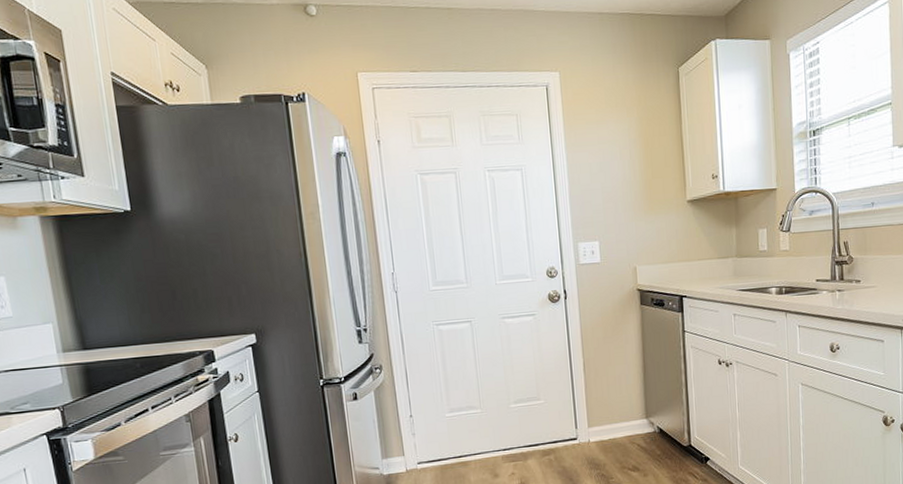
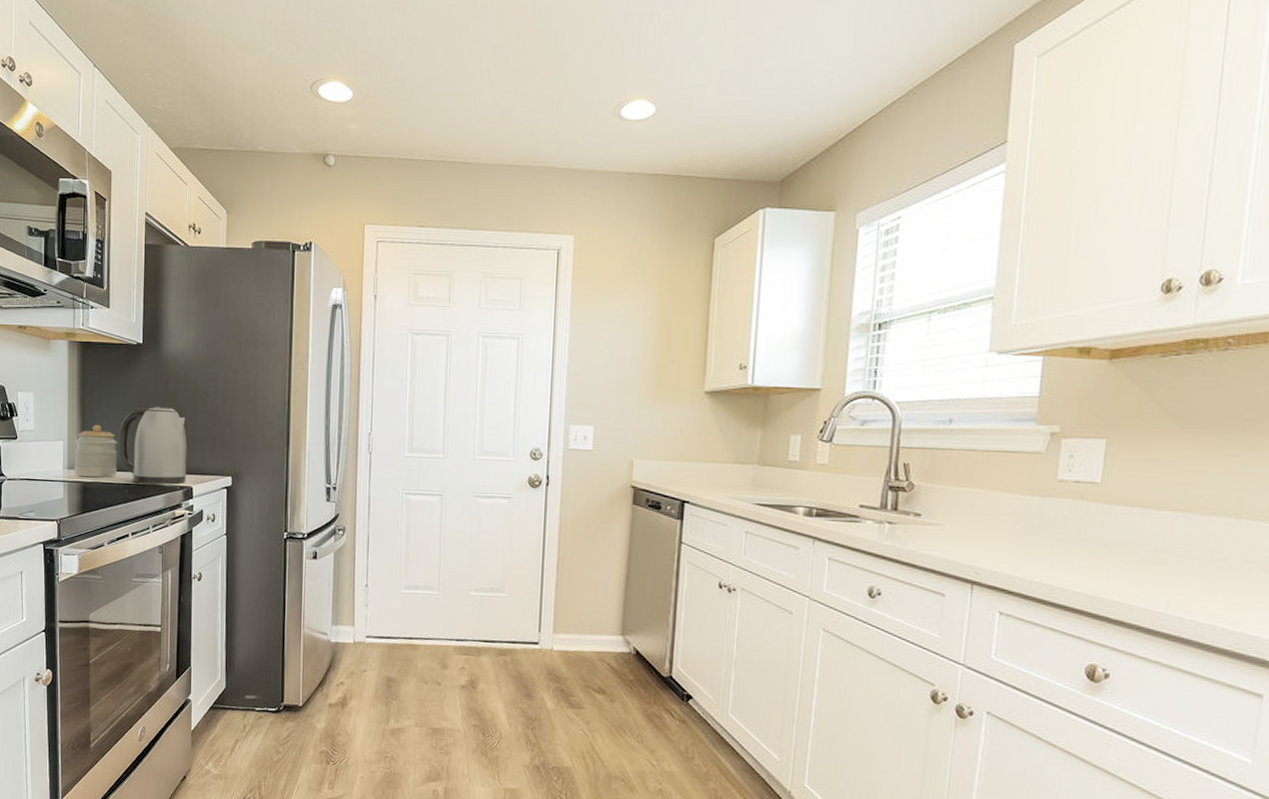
jar: none [66,300,124,358] -> present [74,424,118,478]
kettle: none [118,272,206,356] -> present [119,405,187,485]

